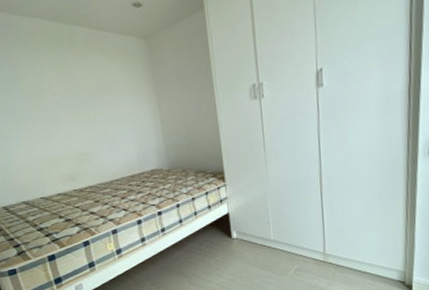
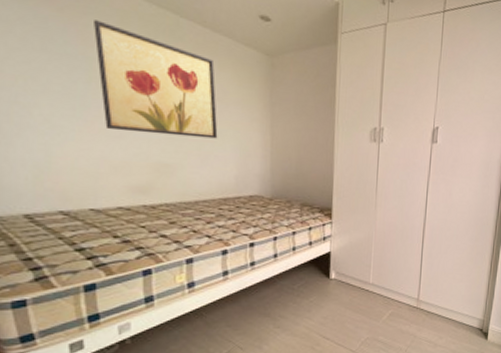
wall art: none [16,46,118,133] -> present [94,20,218,139]

